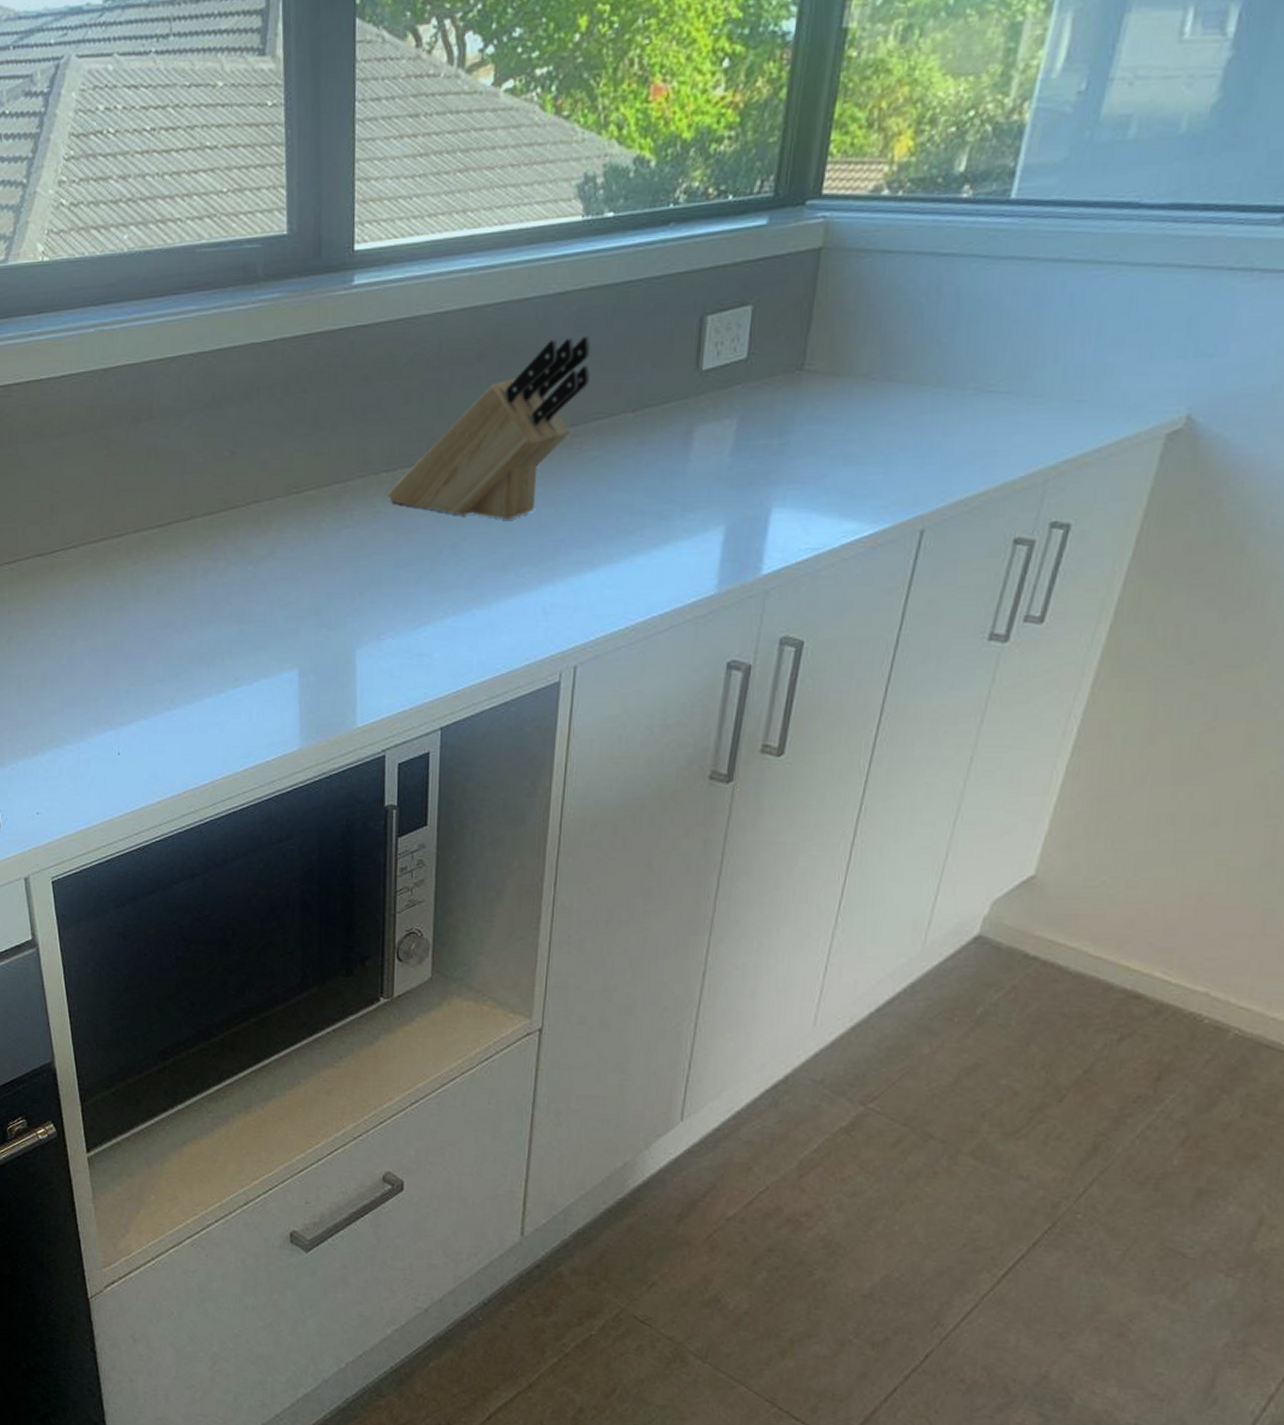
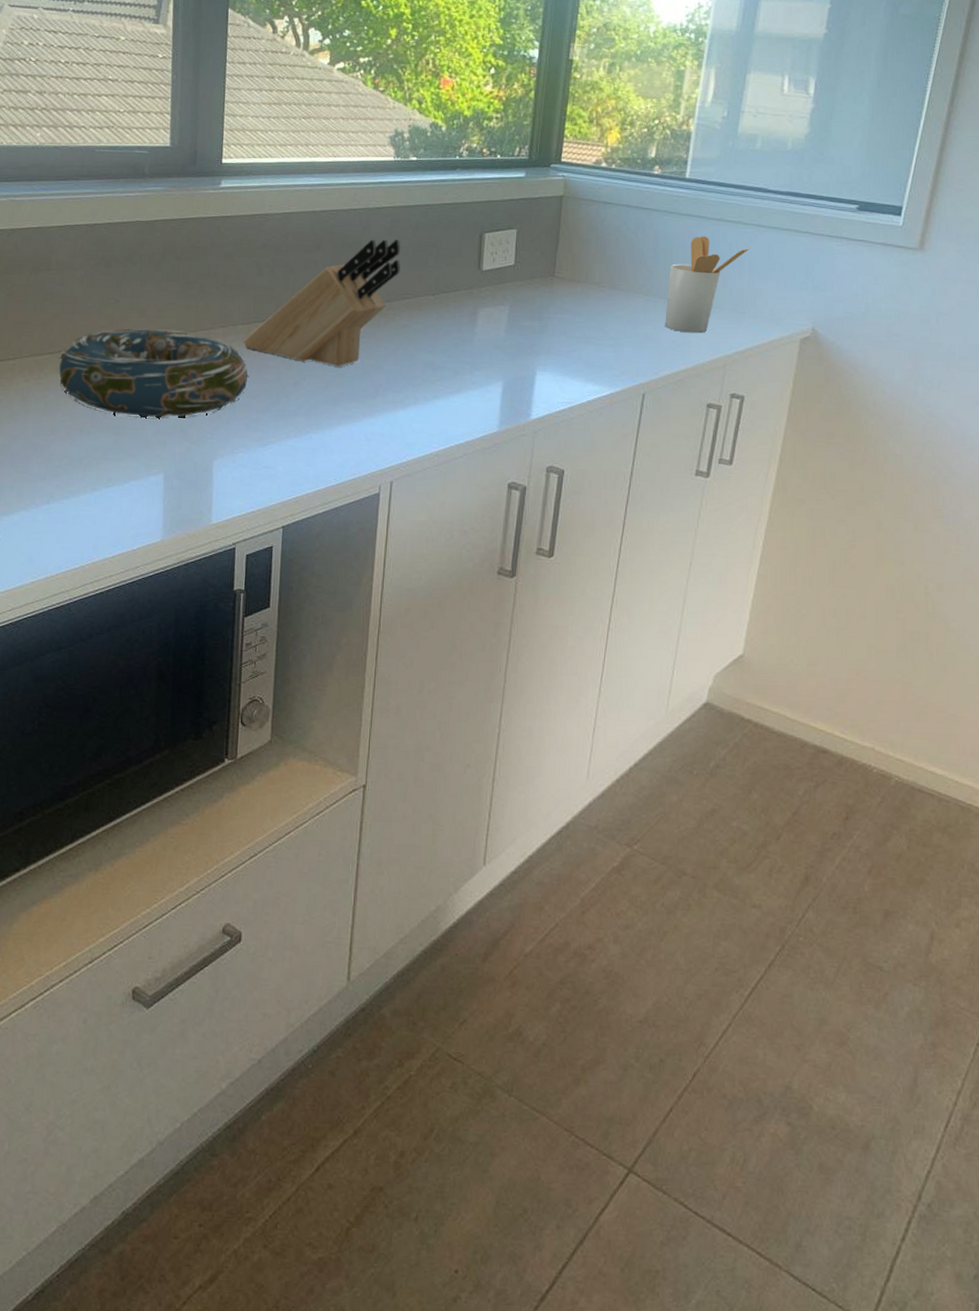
decorative bowl: none [170,485,397,602] -> present [59,328,250,419]
utensil holder: none [960,288,1101,438] -> present [665,236,750,334]

